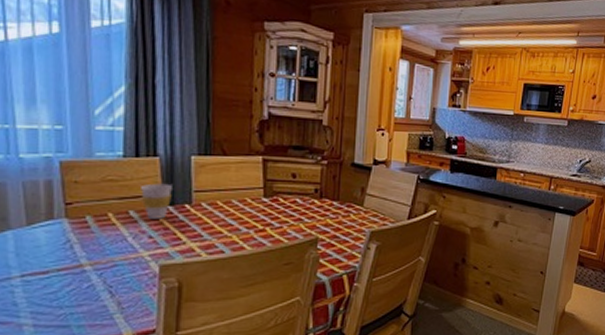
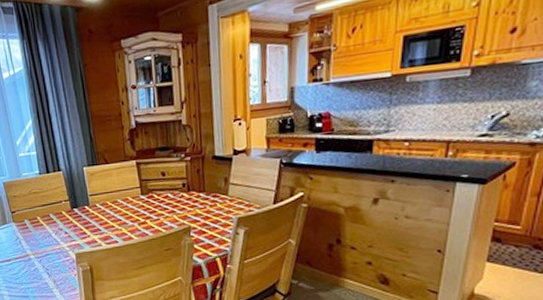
cup: present [141,183,172,219] -> none [54,191,75,219]

